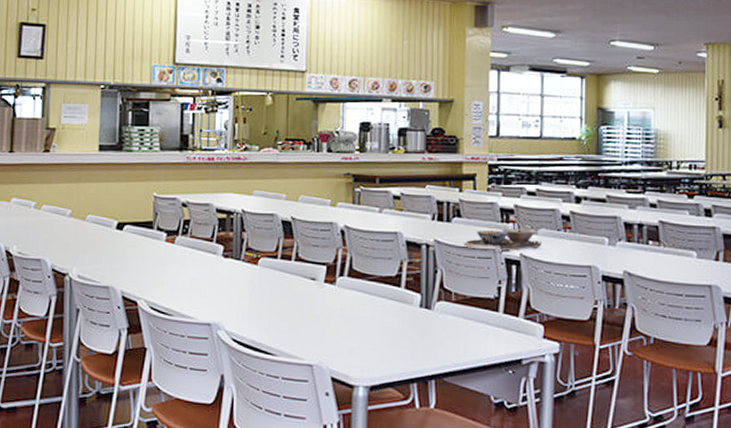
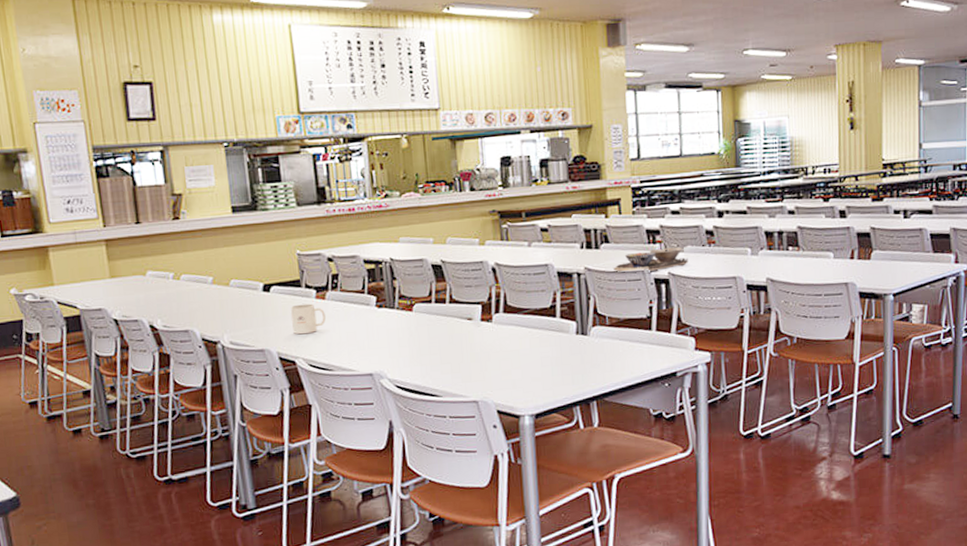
mug: none [138,245,172,276] -> present [290,303,326,335]

